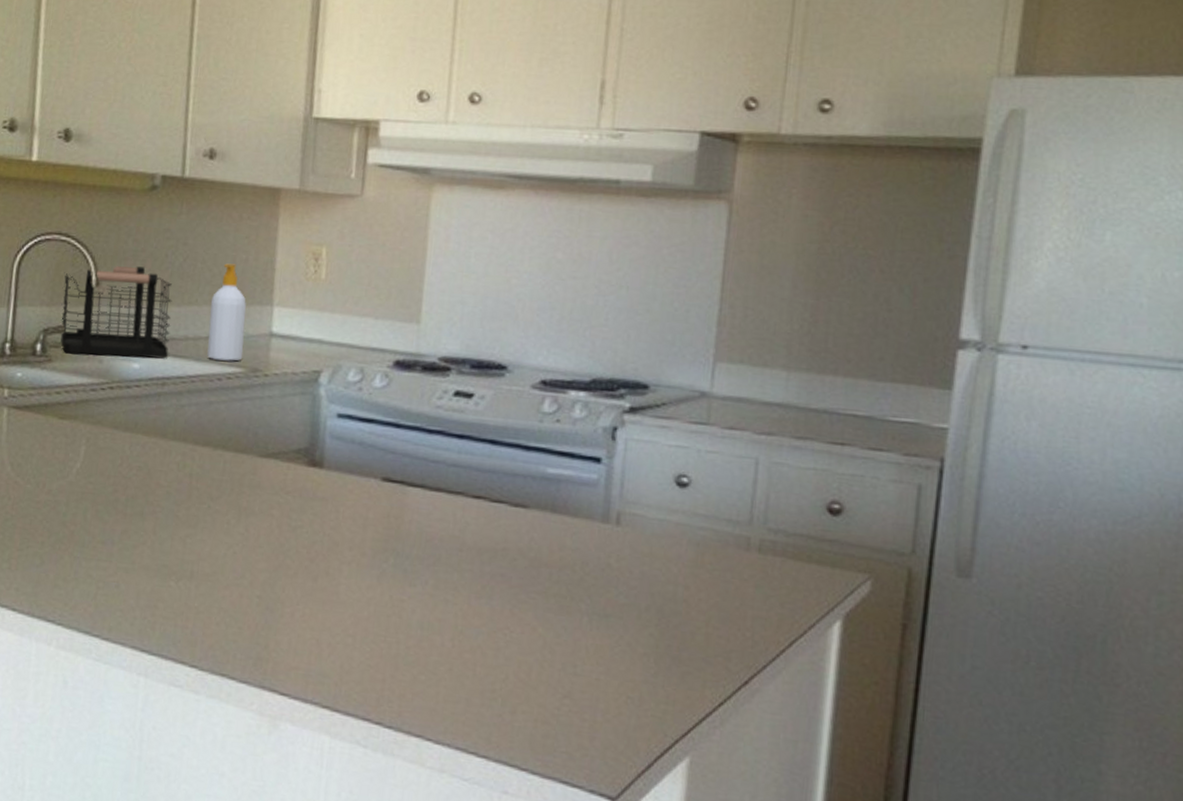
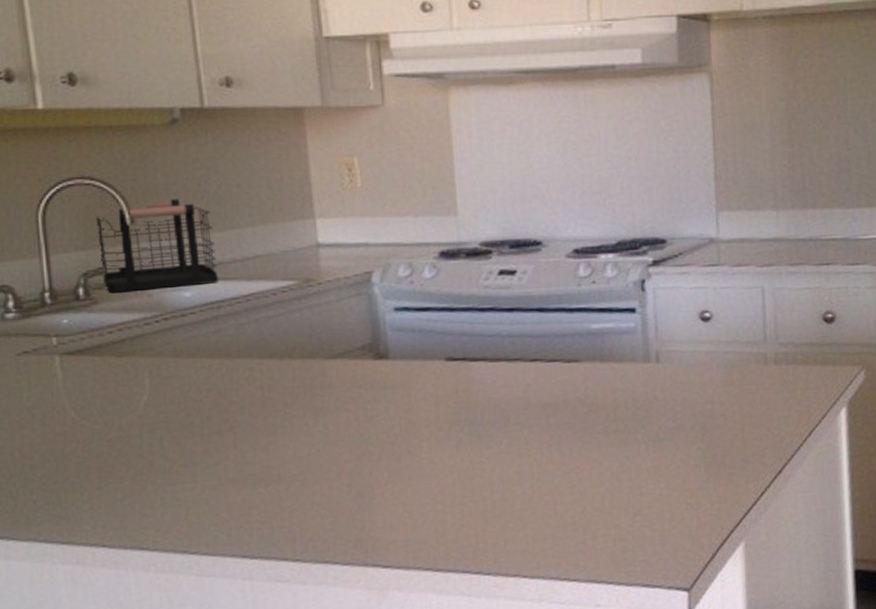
soap bottle: present [207,263,246,362] -> none [252,184,294,277]

